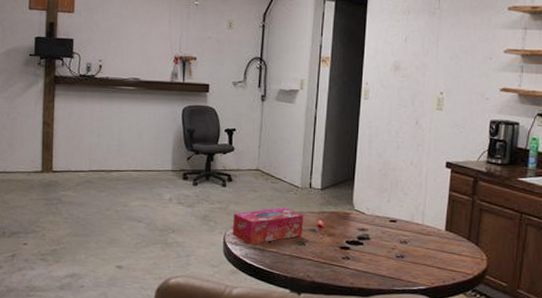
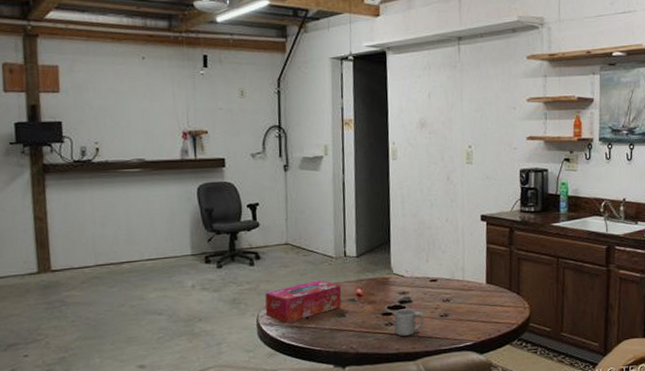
mug: none [350,245,381,273] -> present [394,308,425,337]

